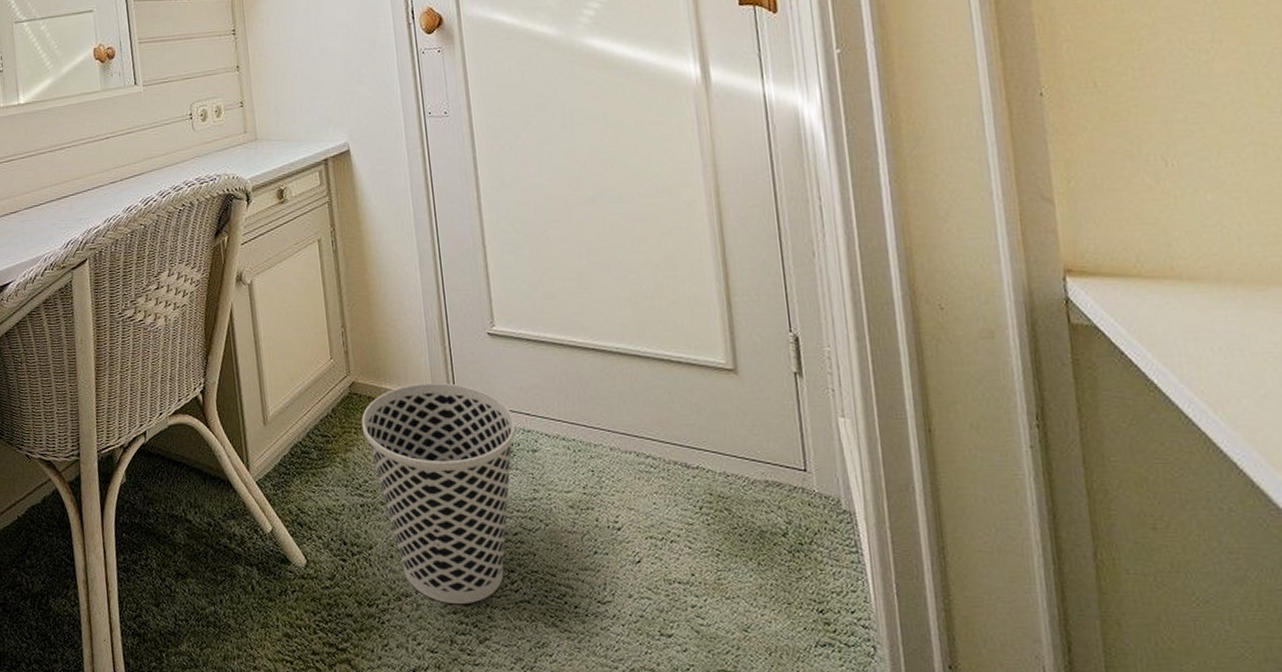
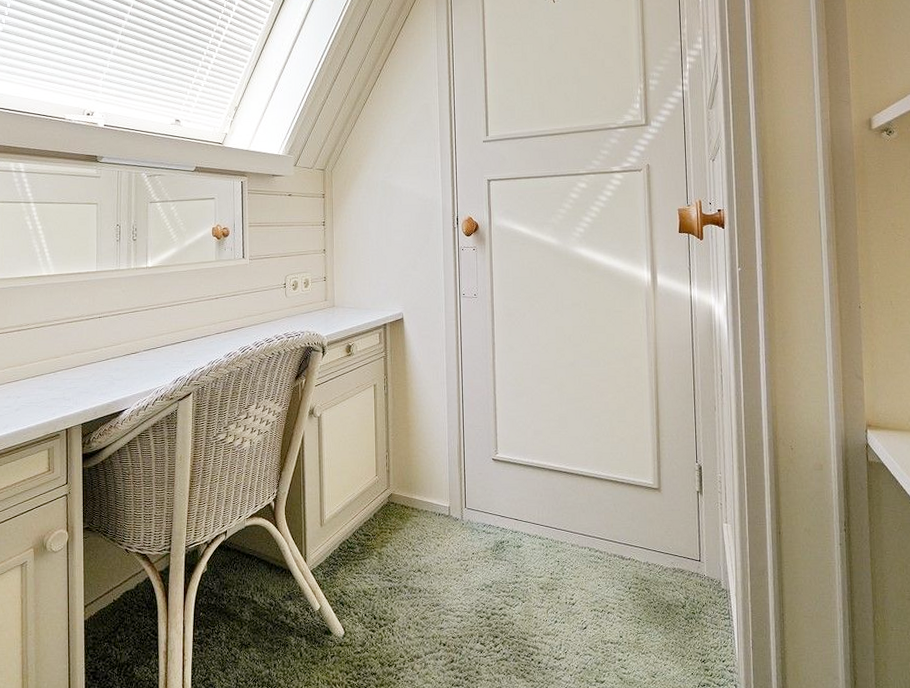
wastebasket: present [361,382,517,605] -> none [395,495,507,663]

